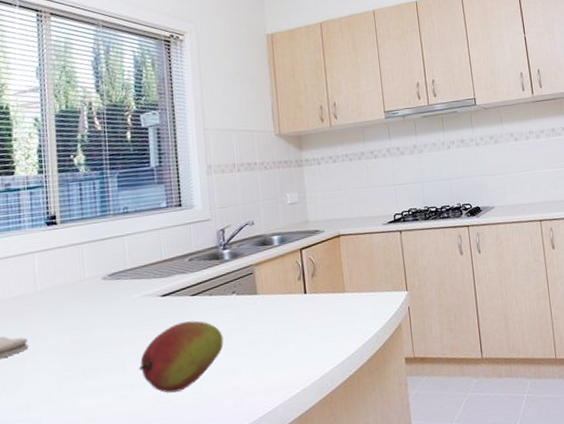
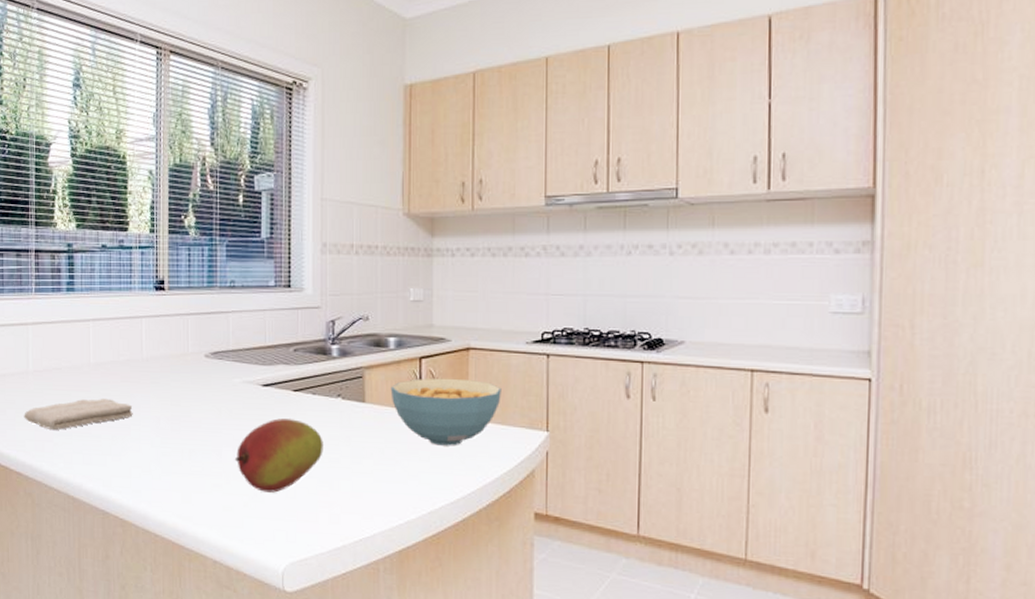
cereal bowl: none [278,260,369,319] -> present [390,378,501,446]

